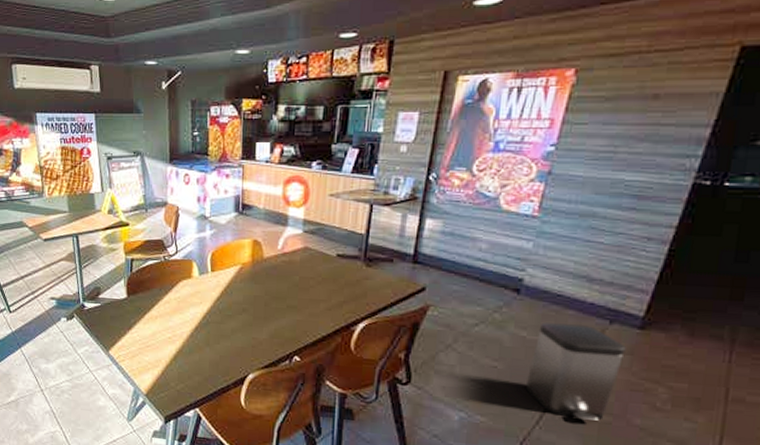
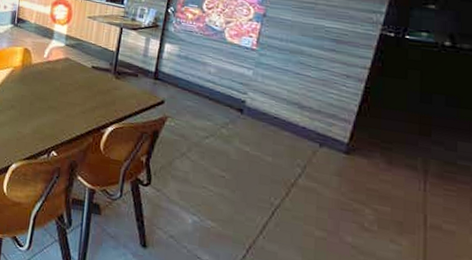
pedal bin: present [526,323,626,421] -> none [250,140,335,235]

